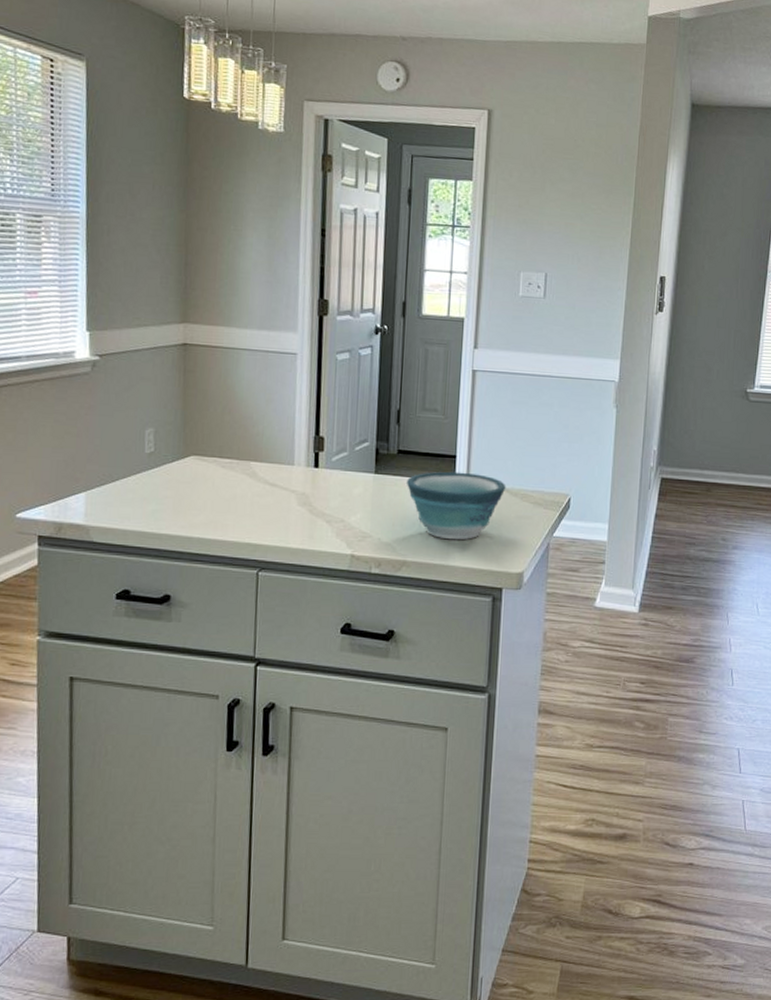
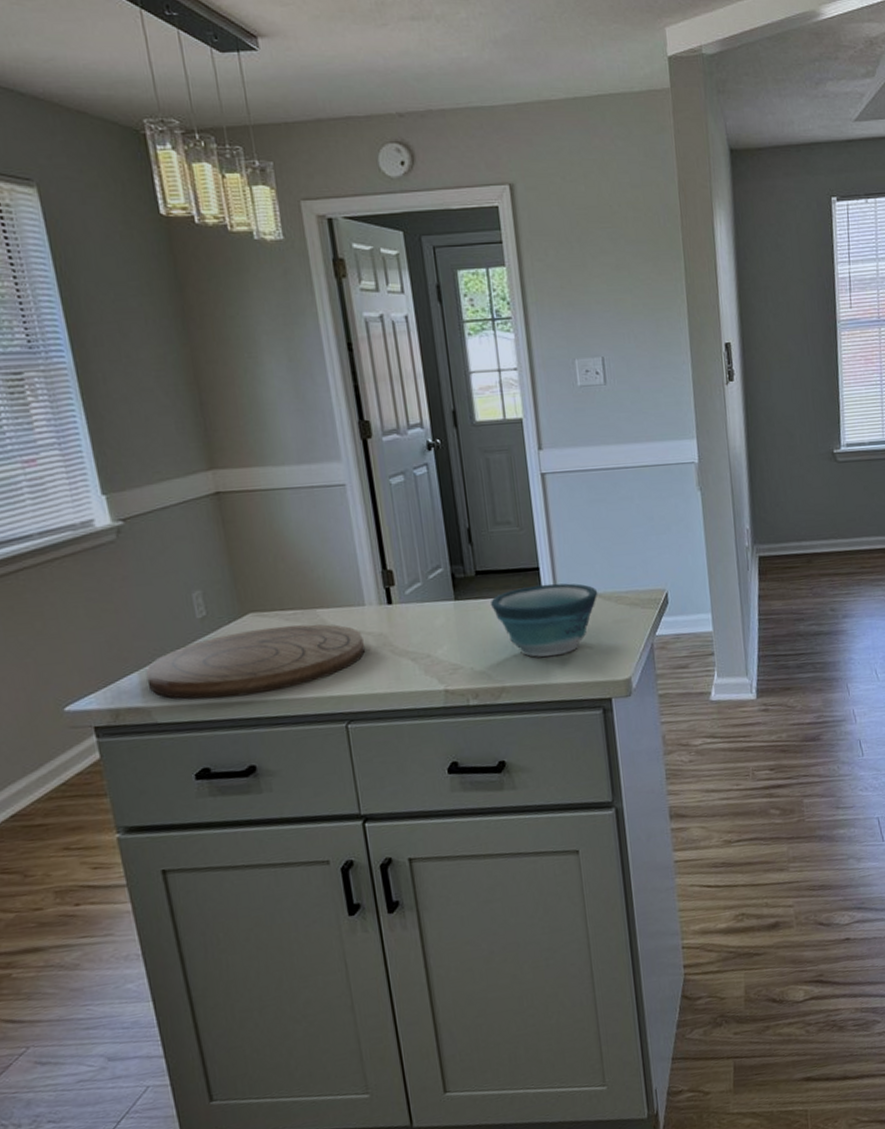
cutting board: none [91,471,287,530] -> present [146,624,365,700]

